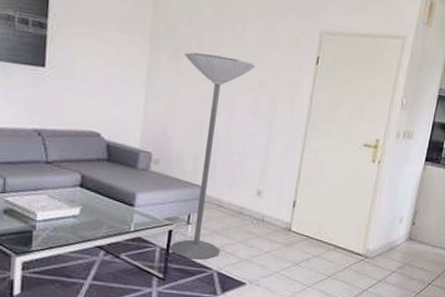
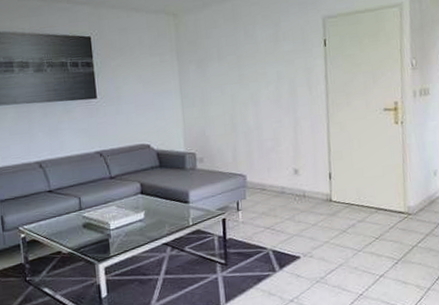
floor lamp: present [169,52,255,260] -> none [208,57,272,242]

